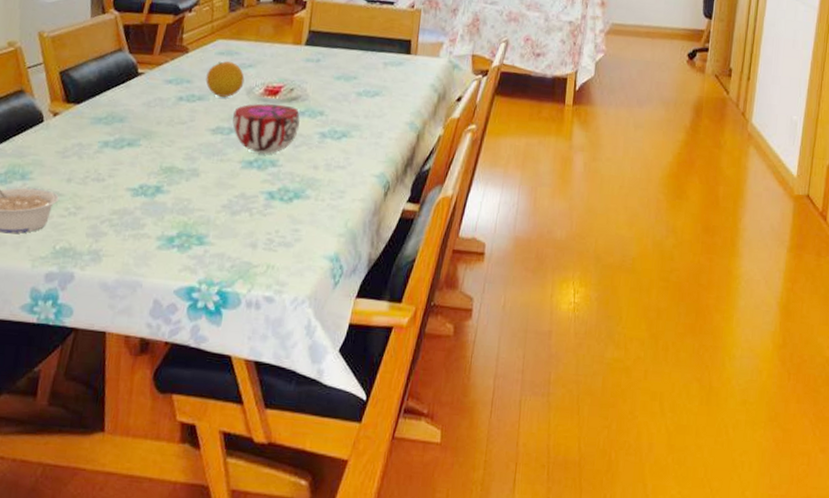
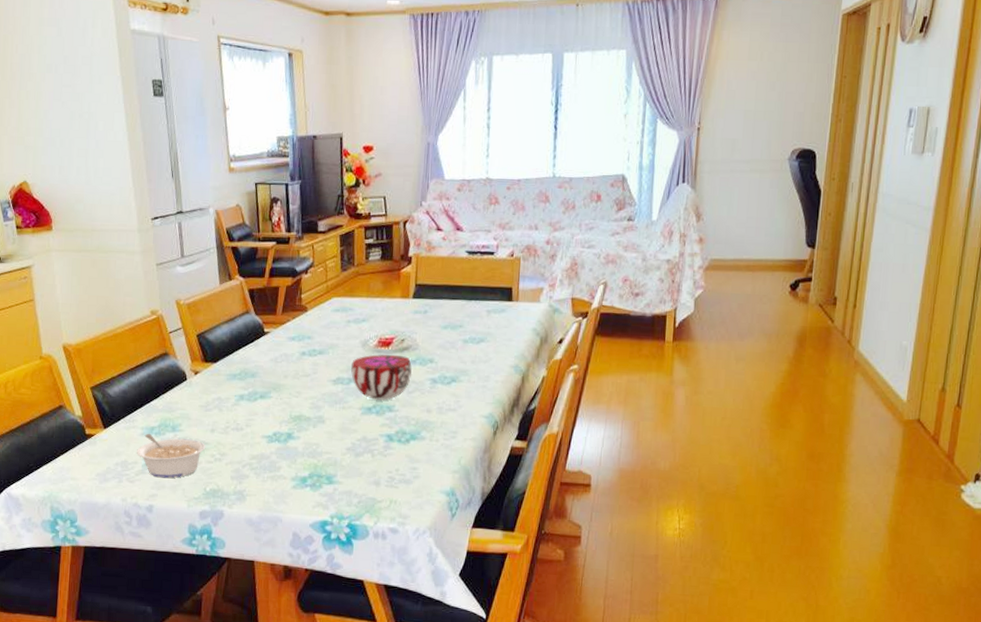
fruit: present [205,61,245,97] -> none [324,317,359,350]

